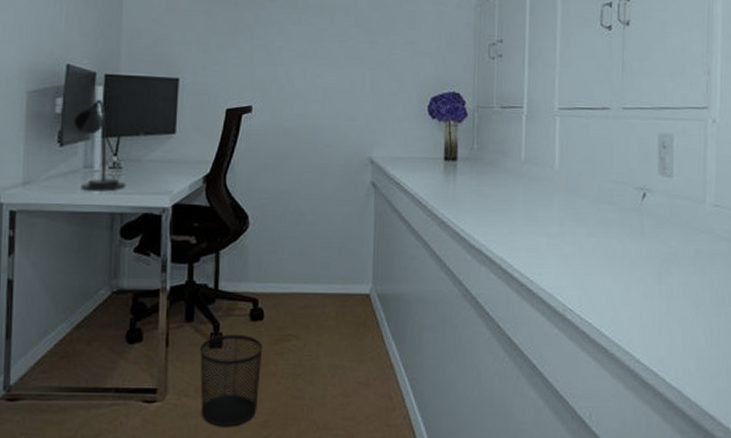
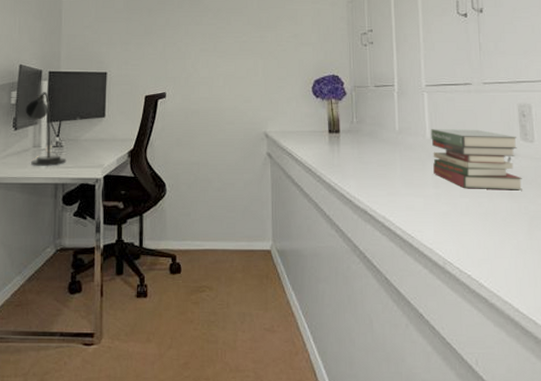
waste bin: present [200,334,263,427] -> none [129,285,182,368]
books: none [560,159,656,231] -> present [431,129,523,191]

